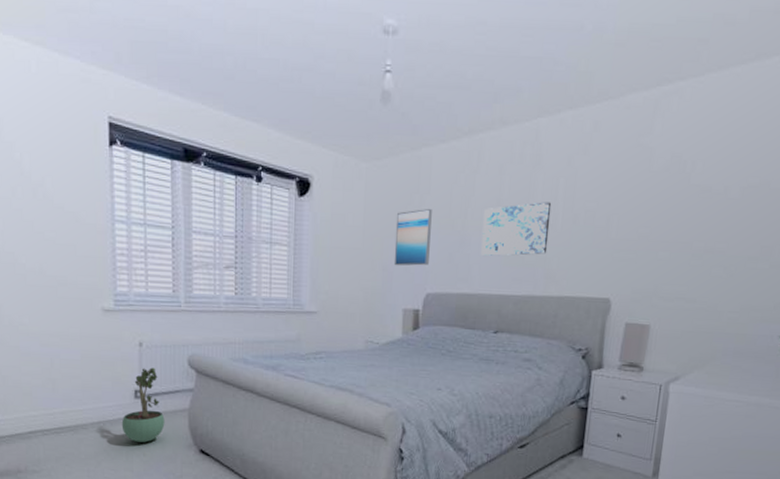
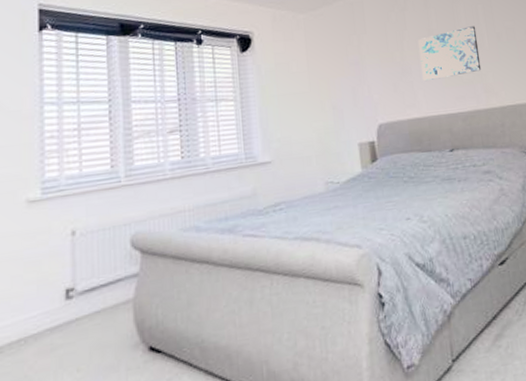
potted plant: present [121,367,165,443] -> none [48,257,104,356]
wall art: present [394,209,432,266] -> none [338,46,376,103]

